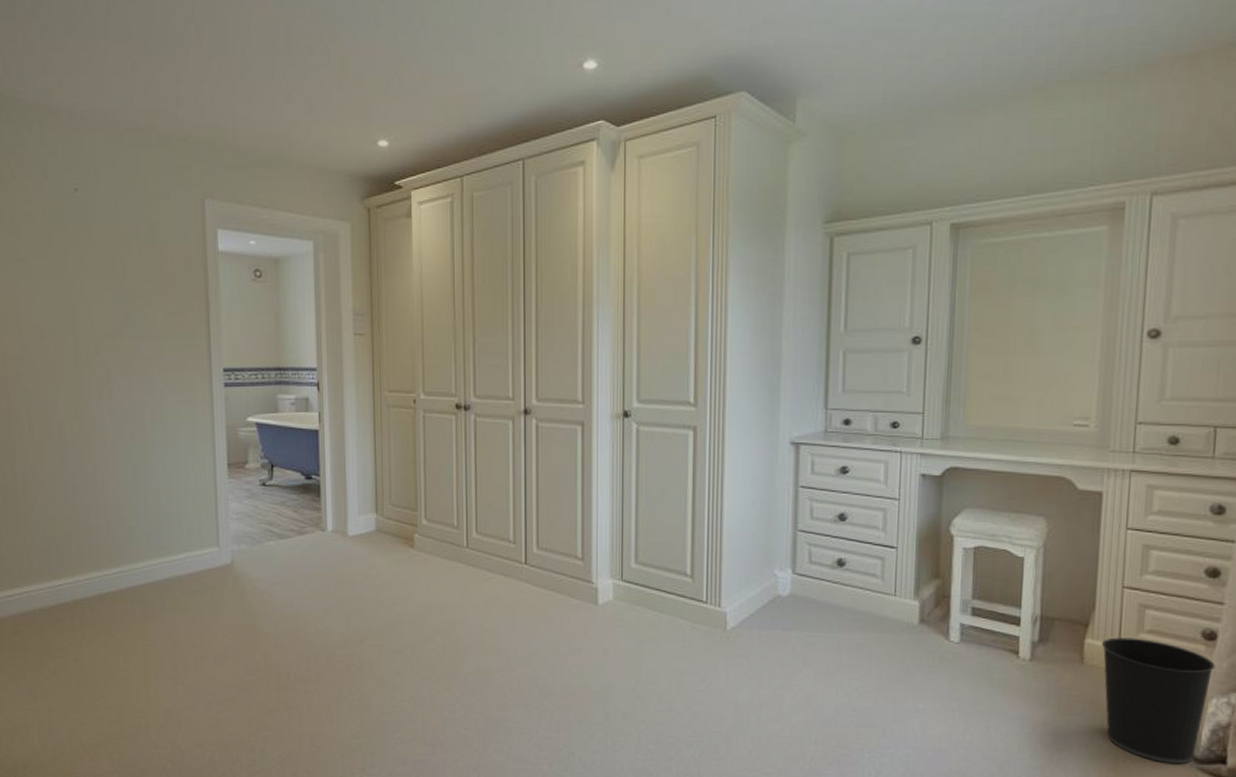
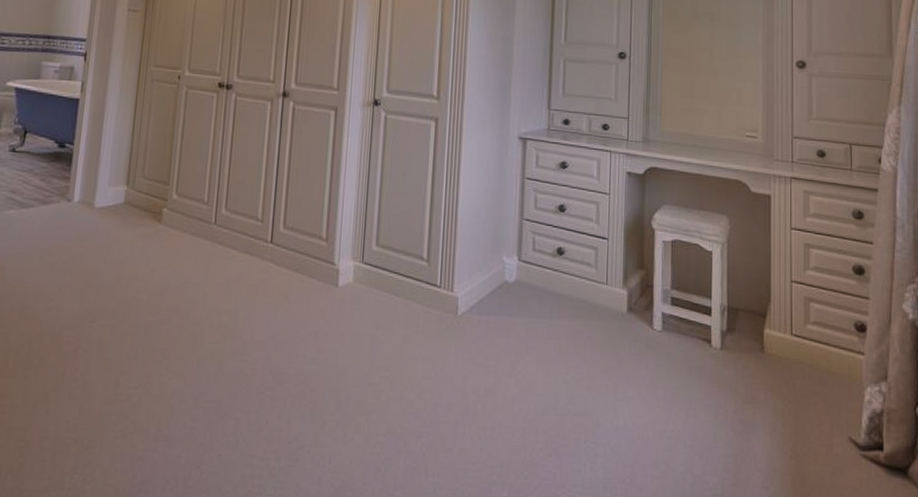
wastebasket: present [1101,637,1215,764] -> none [777,328,867,450]

